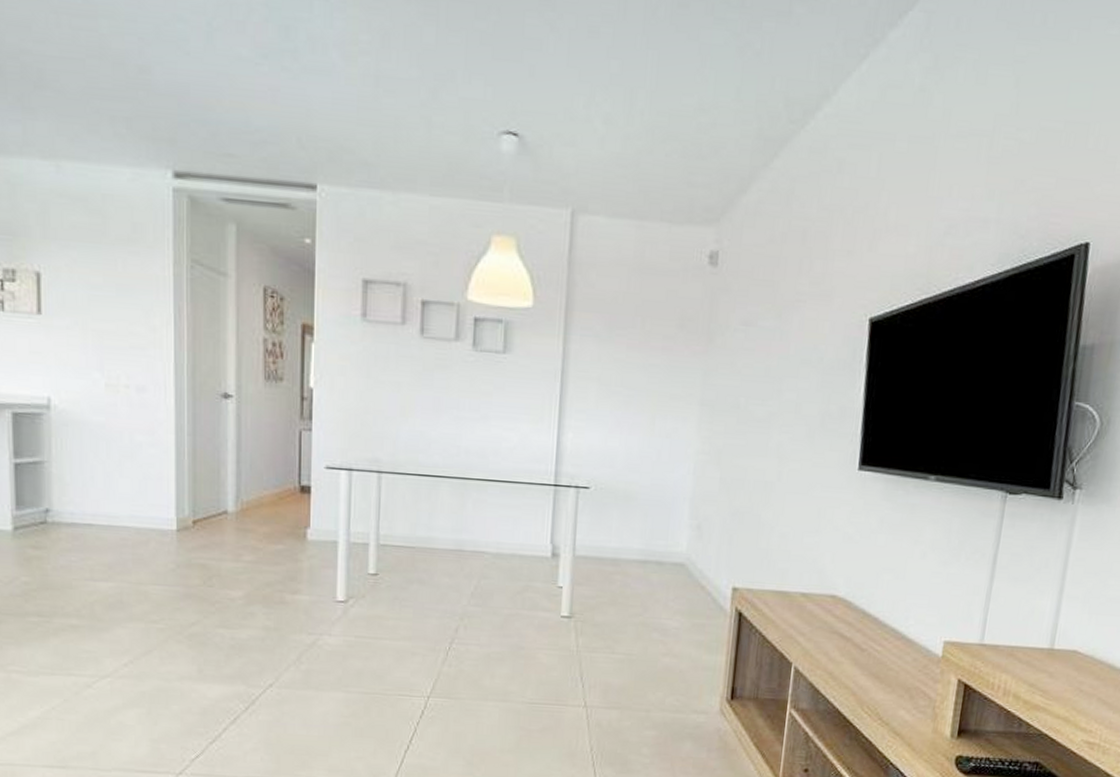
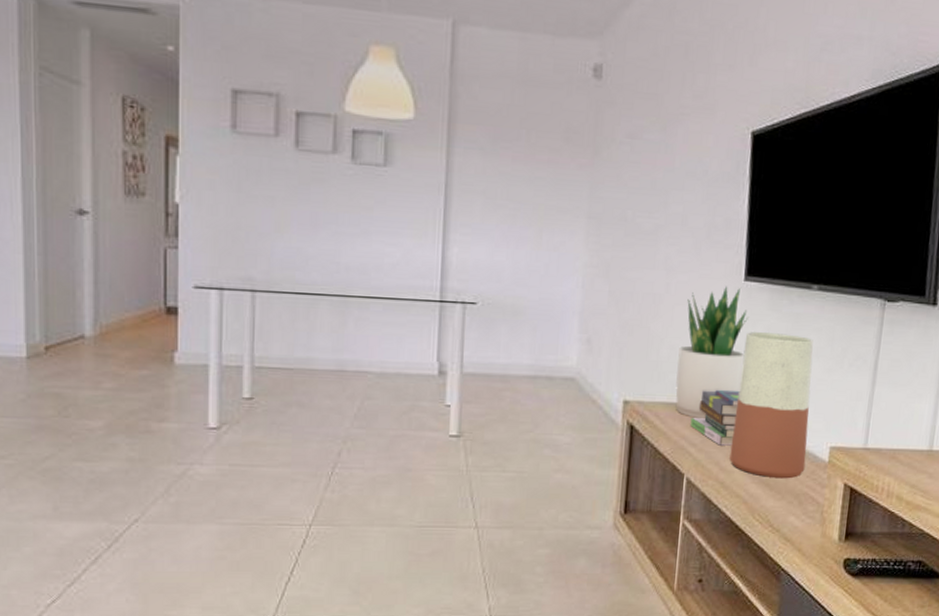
planter: none [785,475,862,609] -> present [675,286,748,420]
books: none [799,579,851,637] -> present [690,389,740,446]
vase: none [839,522,929,671] -> present [729,332,814,478]

